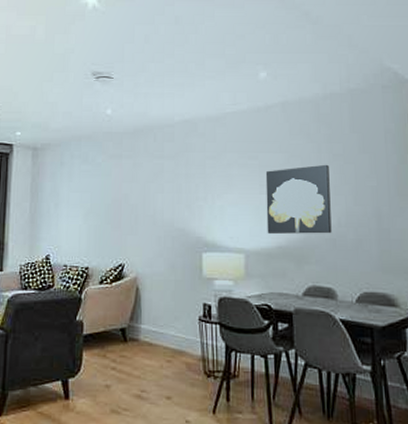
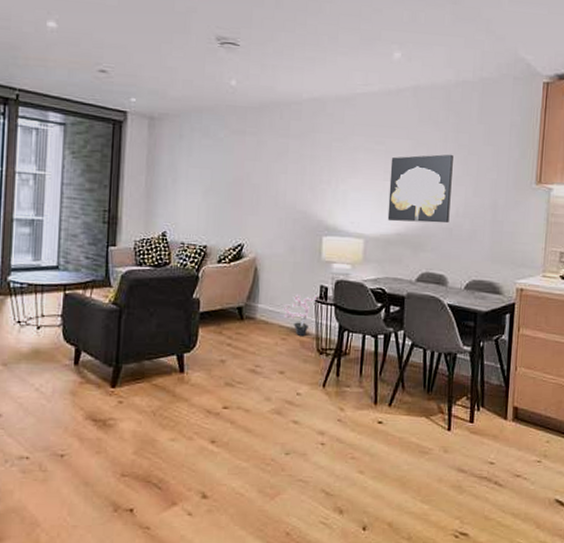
potted plant: none [165,313,200,359] -> present [281,294,317,337]

